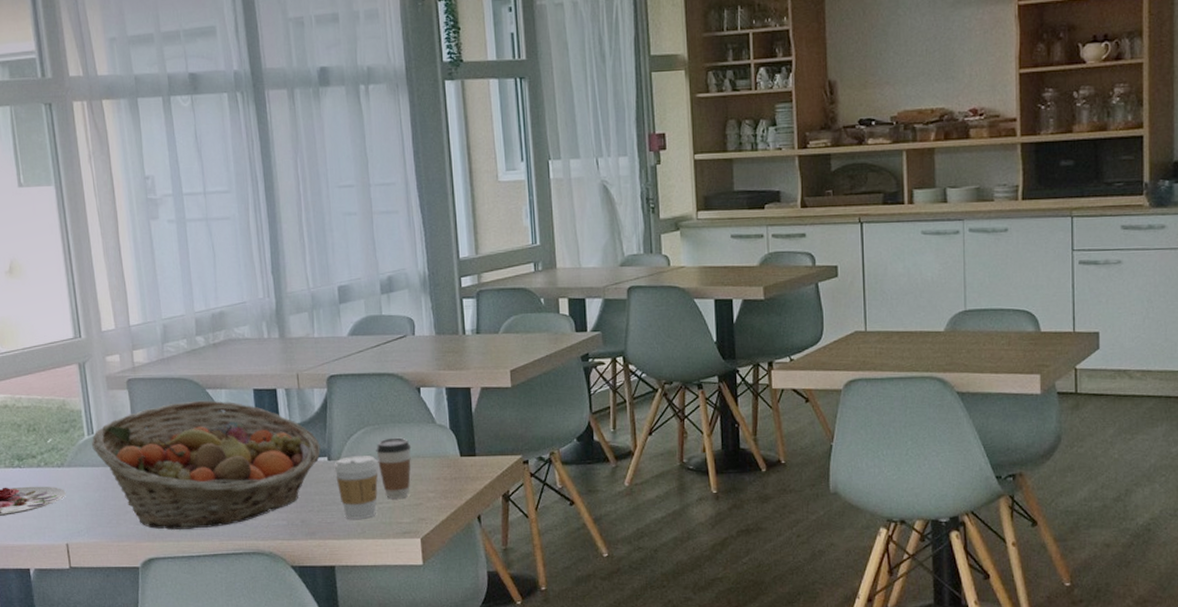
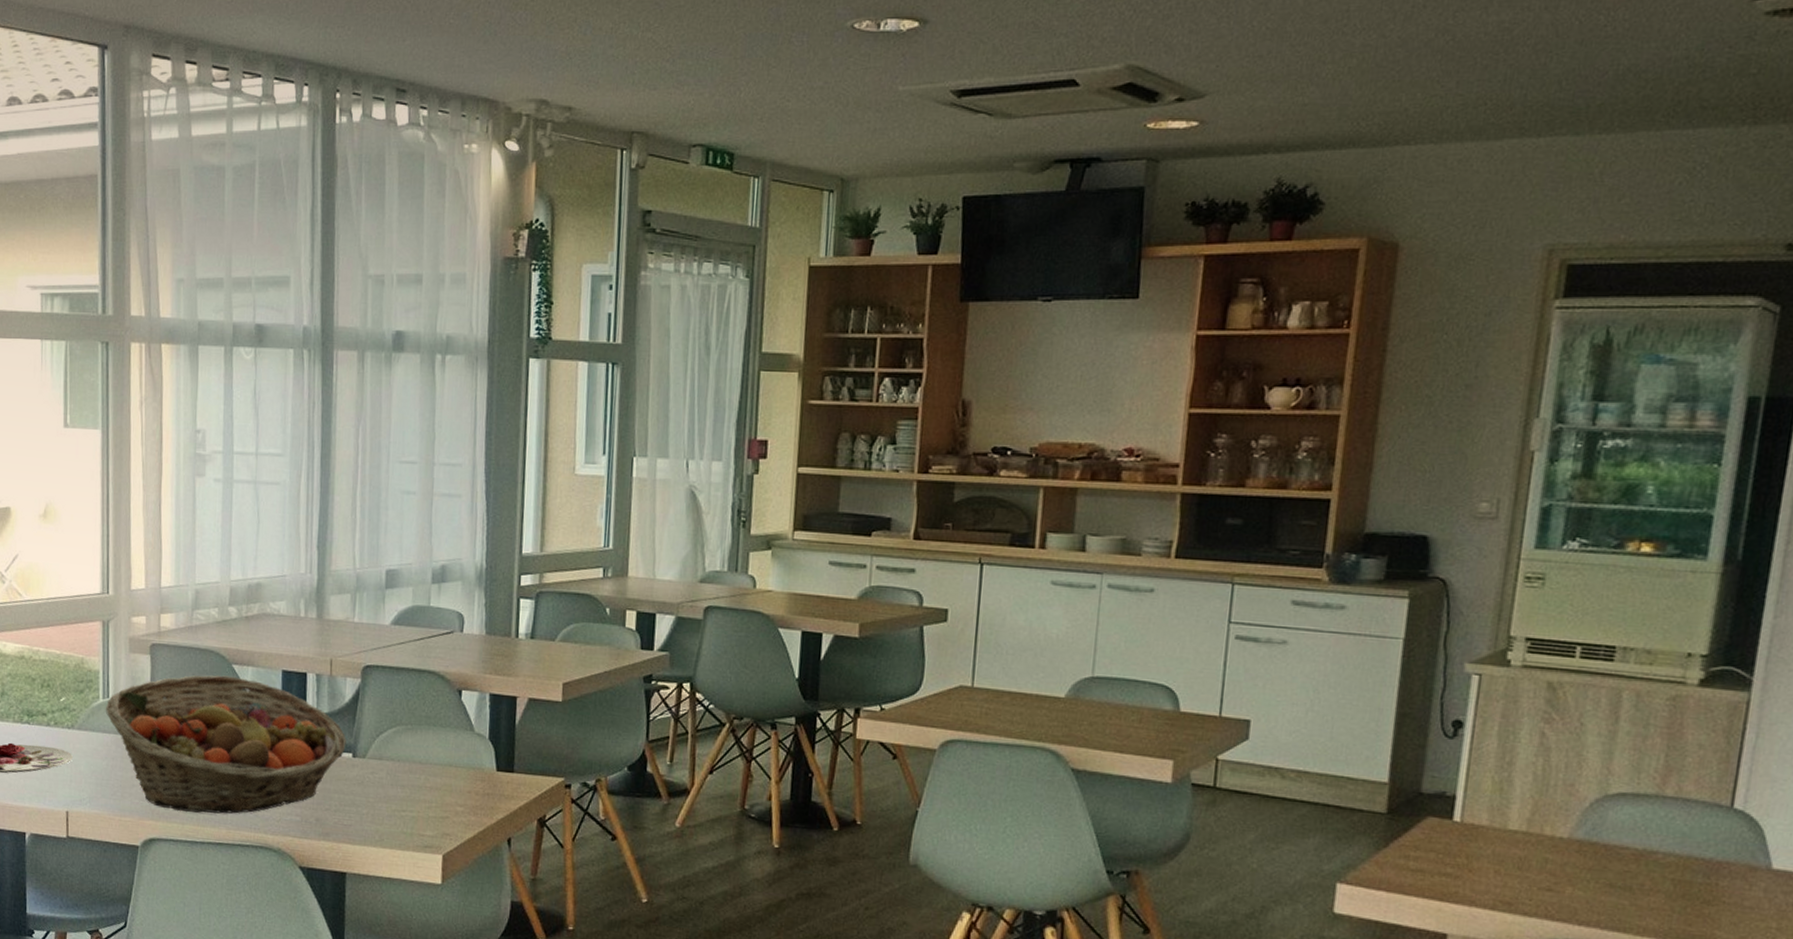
coffee cup: present [334,456,378,519] -> none [358,755,406,826]
coffee cup: present [376,437,412,499] -> none [405,741,445,809]

